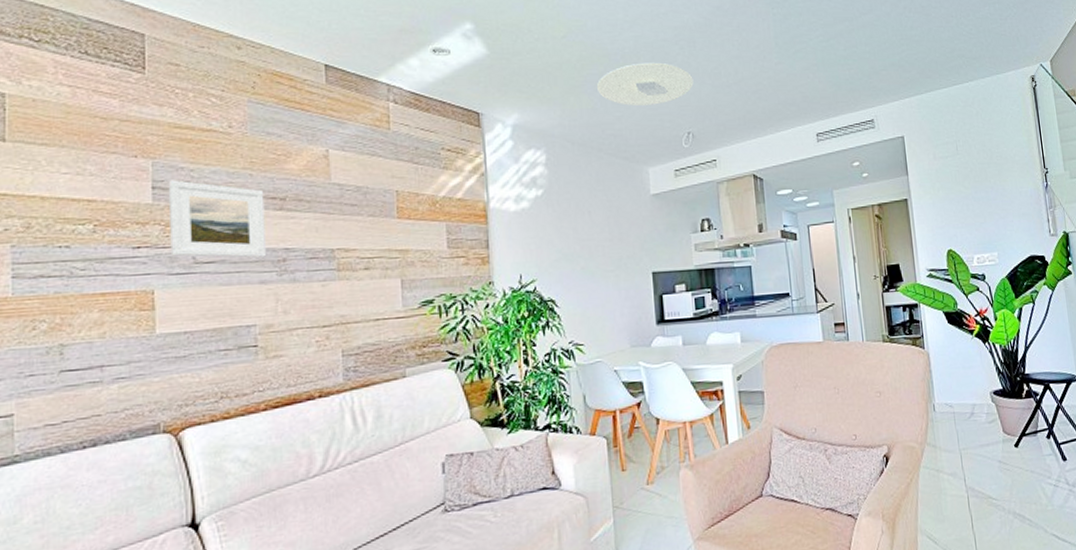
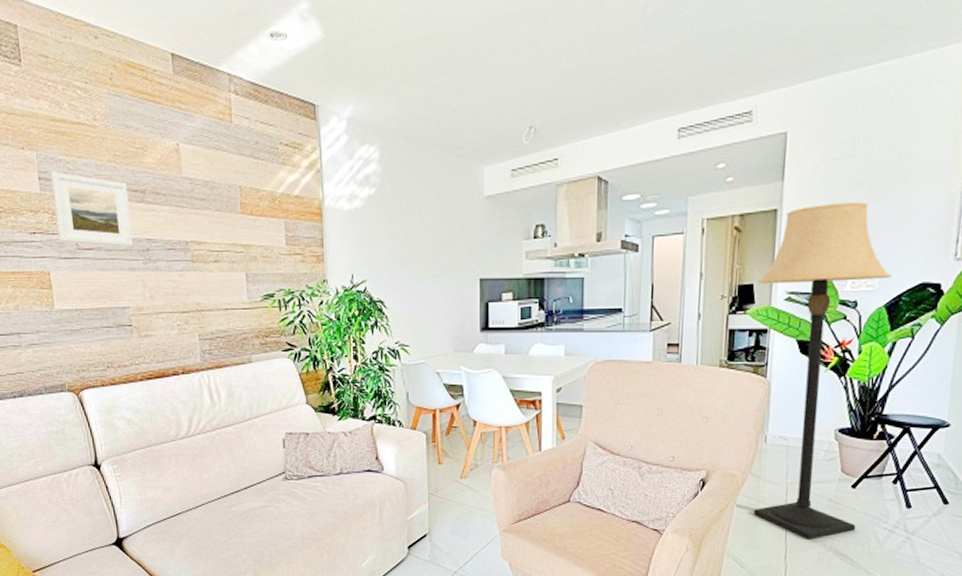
ceiling light: present [597,62,694,107] -> none [435,43,541,97]
lamp: none [903,191,1027,505] -> present [753,202,893,540]

